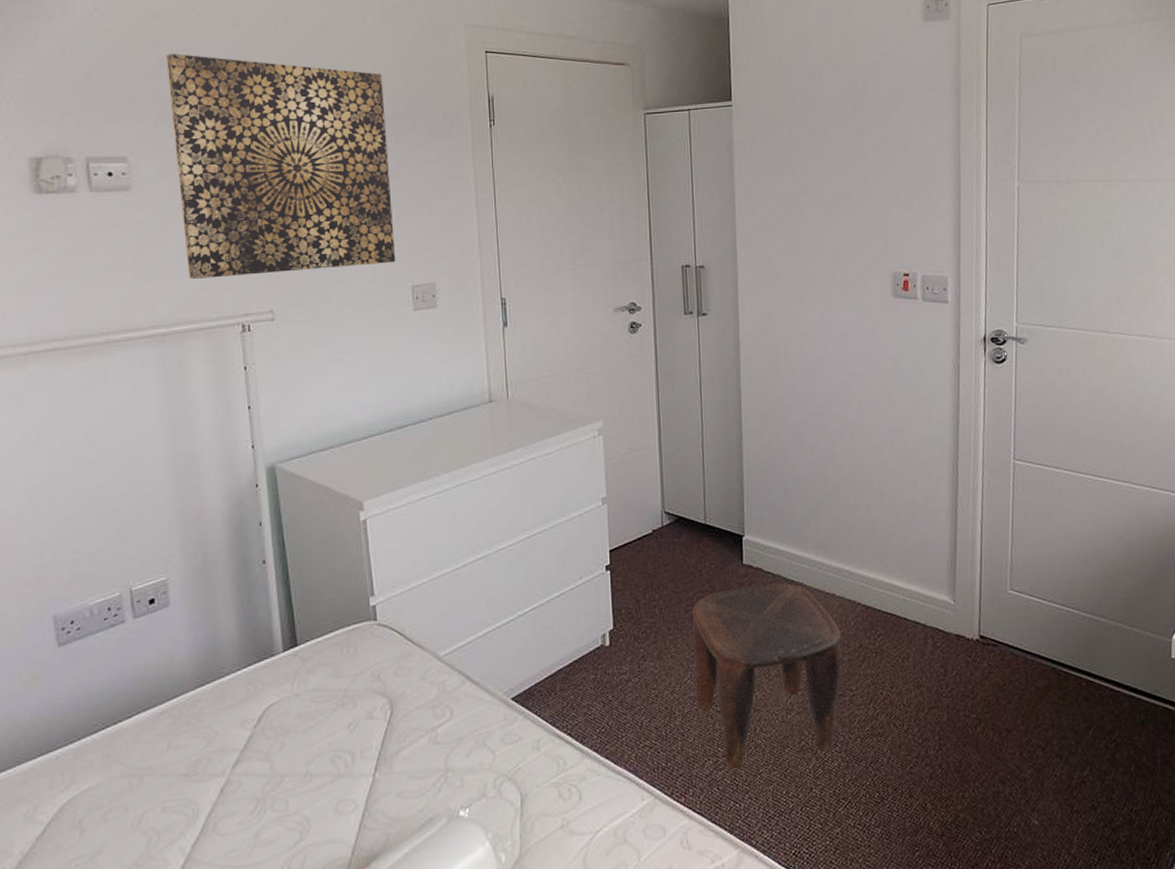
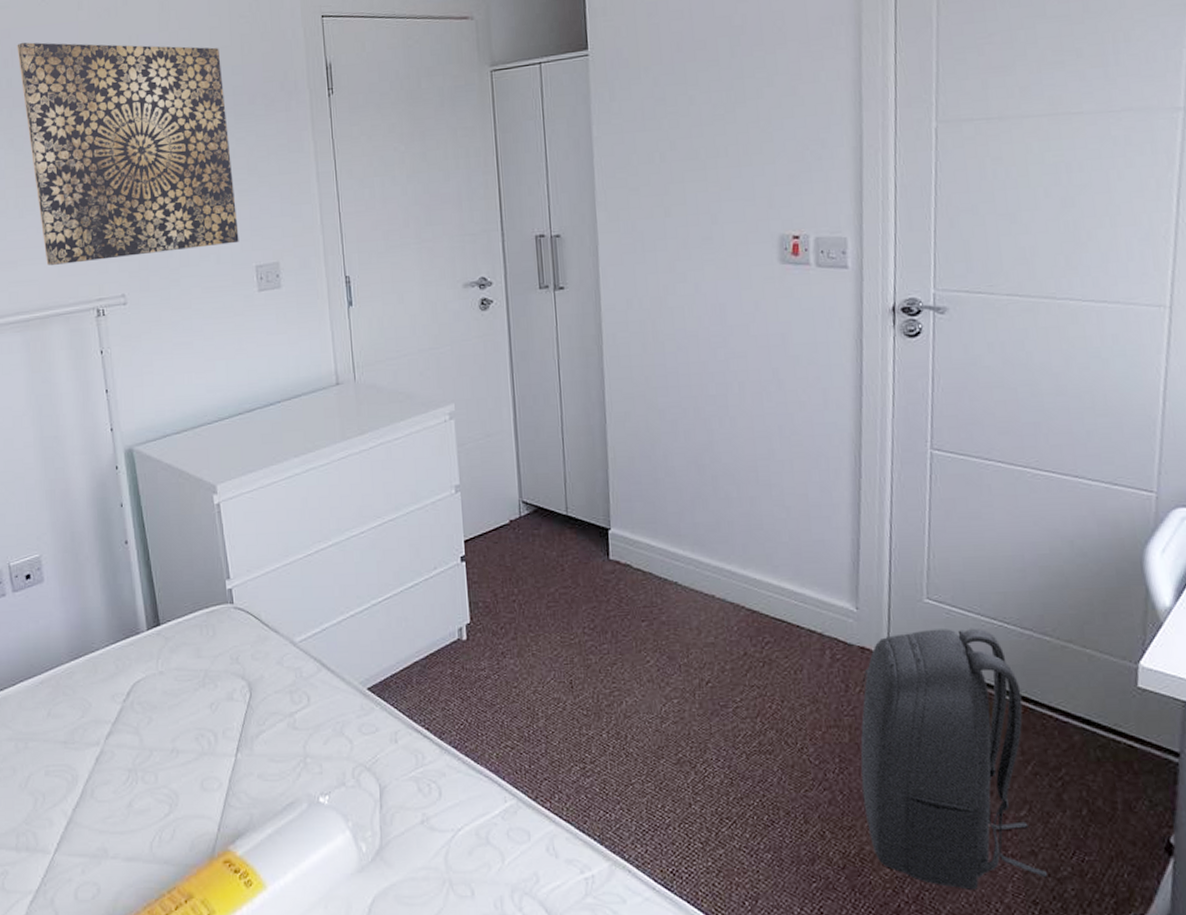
stool: present [692,583,842,770] -> none [554,581,724,778]
backpack: none [956,614,1104,845] -> present [860,629,1047,890]

